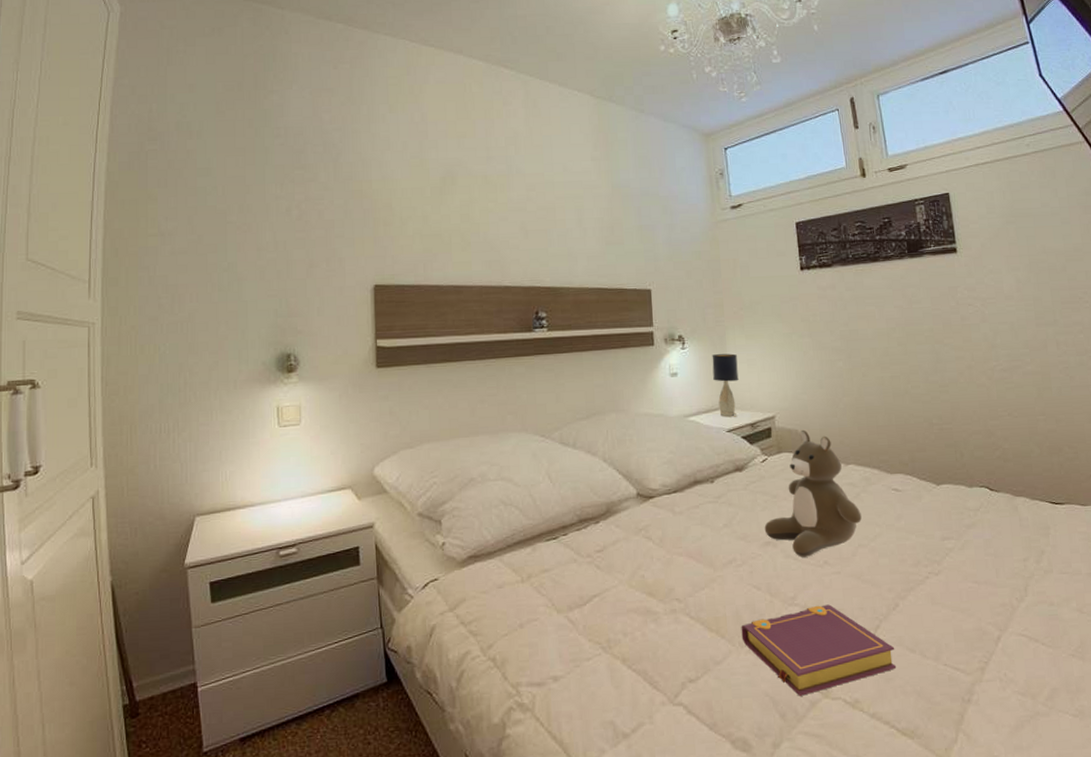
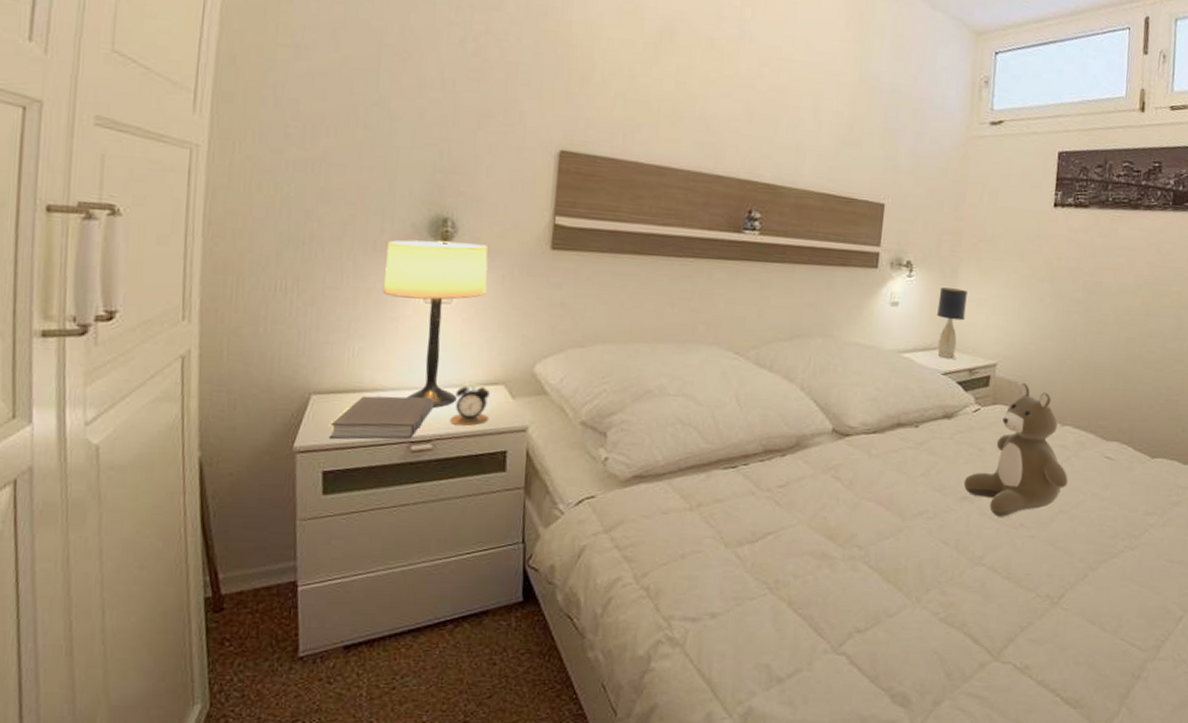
book: none [213,507,295,554] -> present [330,396,435,440]
table lamp: none [244,371,328,517] -> present [382,239,488,409]
alarm clock: none [309,490,341,529] -> present [450,383,489,426]
book: present [741,604,897,696] -> none [919,567,1076,657]

